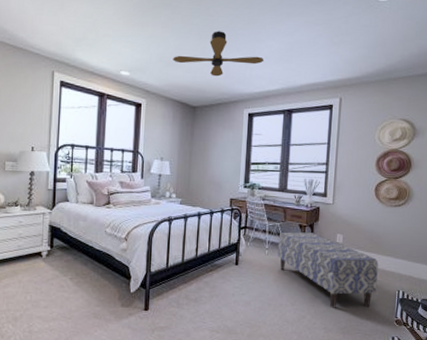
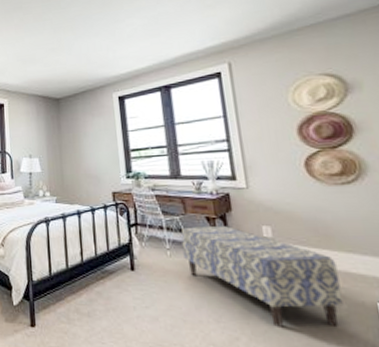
ceiling fan: present [173,31,264,77] -> none [29,20,127,66]

